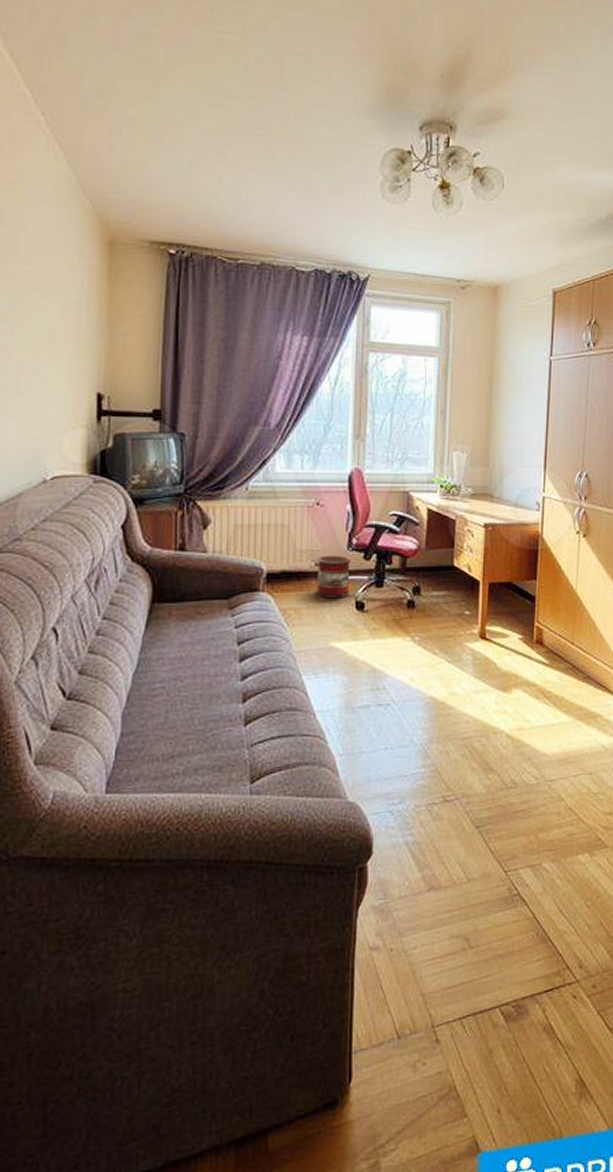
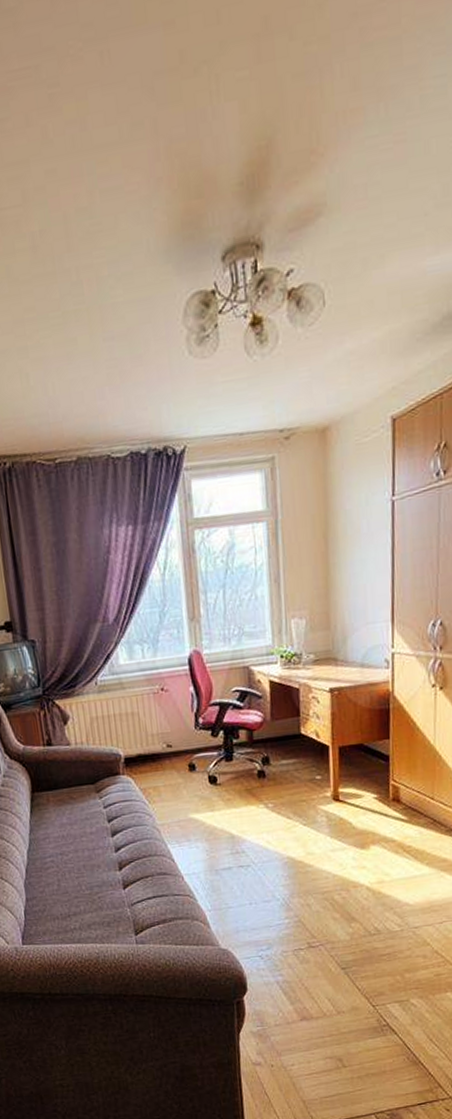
plant pot: present [316,555,352,599] -> none [168,735,202,776]

